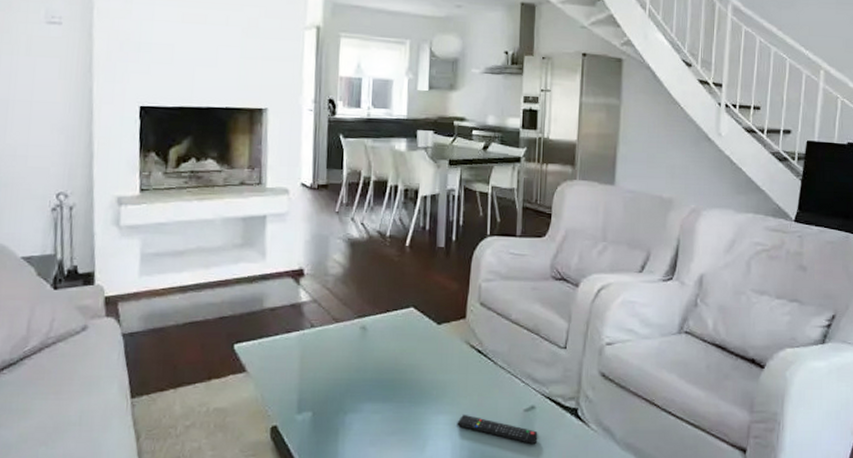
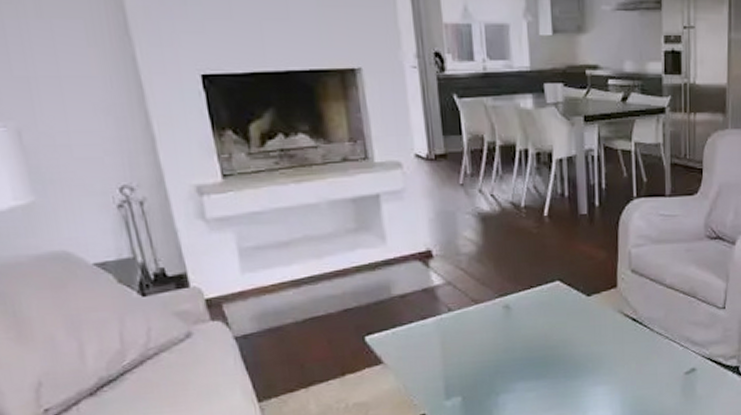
remote control: present [457,414,538,444] -> none [616,382,700,405]

